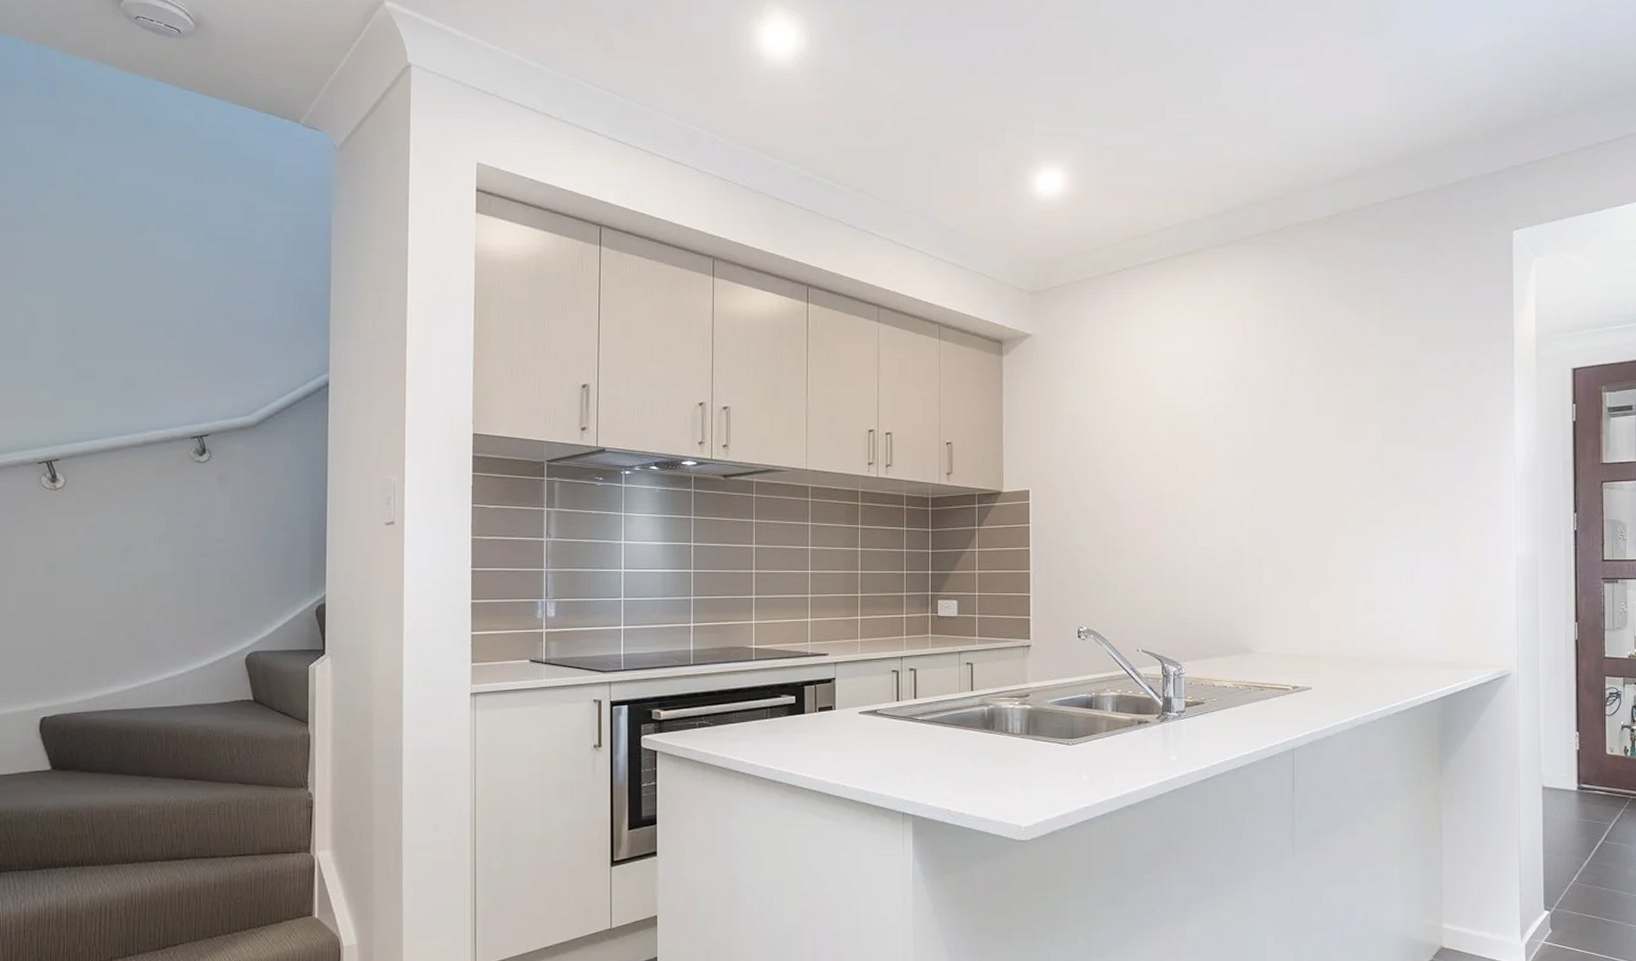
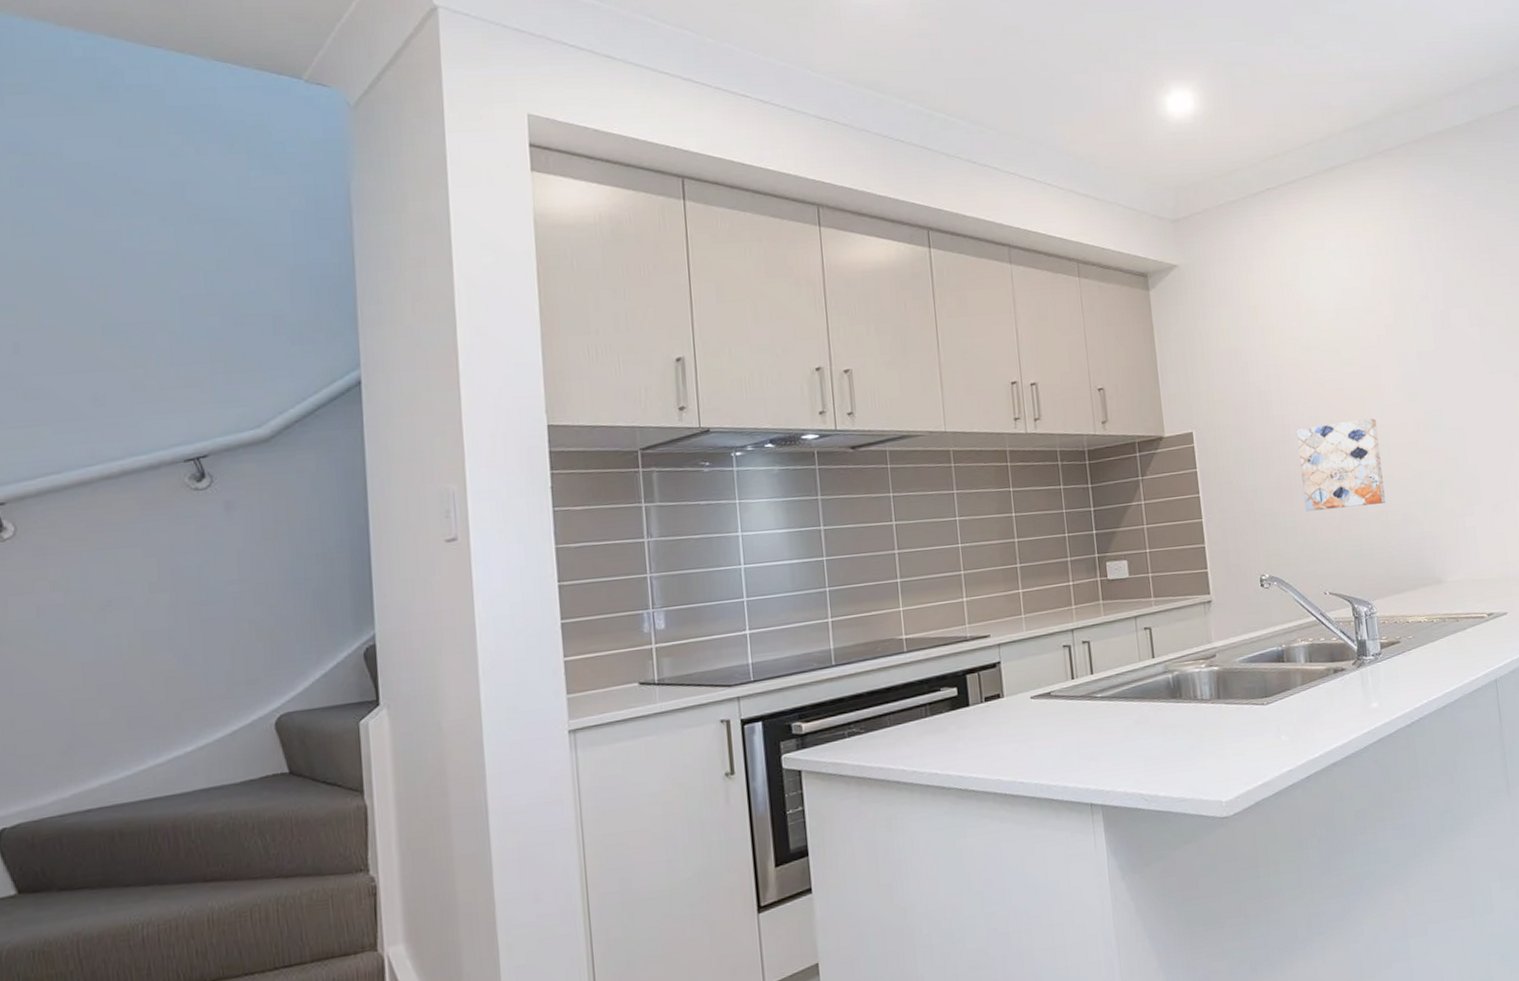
wall art: none [1127,492,1205,573] -> present [1297,418,1386,512]

